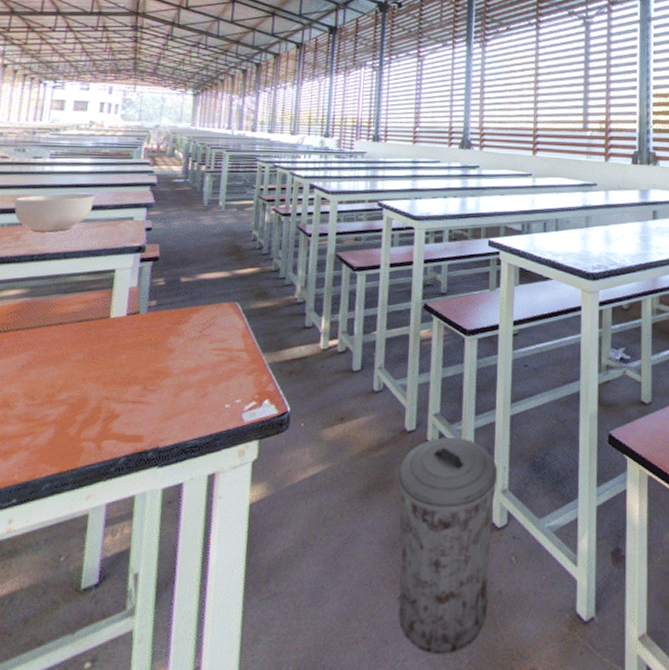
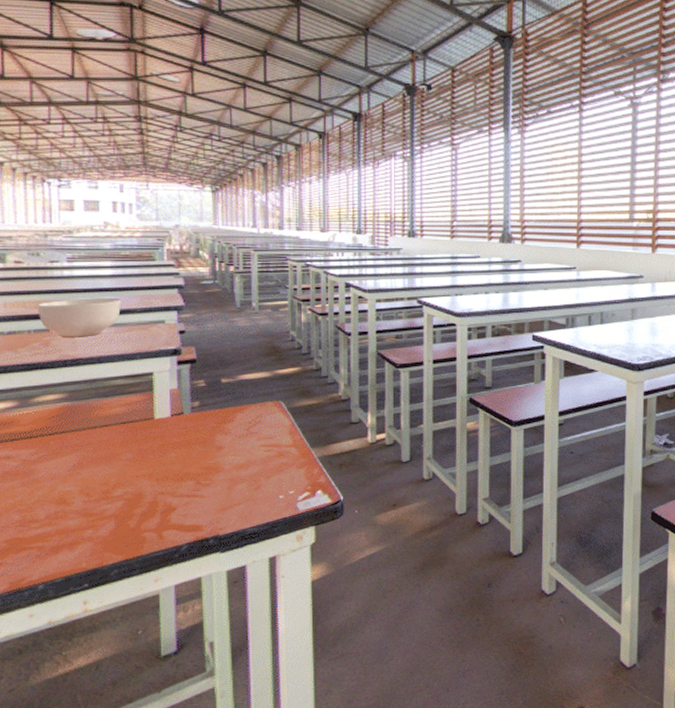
trash can: present [397,437,498,655] -> none [451,519,546,698]

